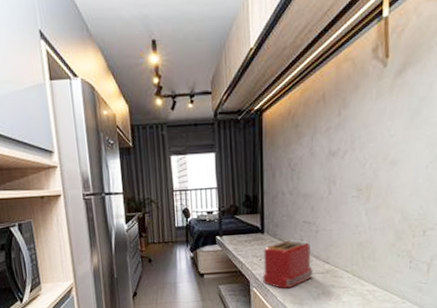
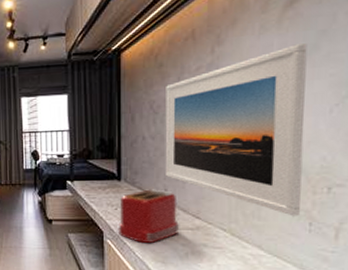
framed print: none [301,109,412,257] -> present [164,43,308,216]

